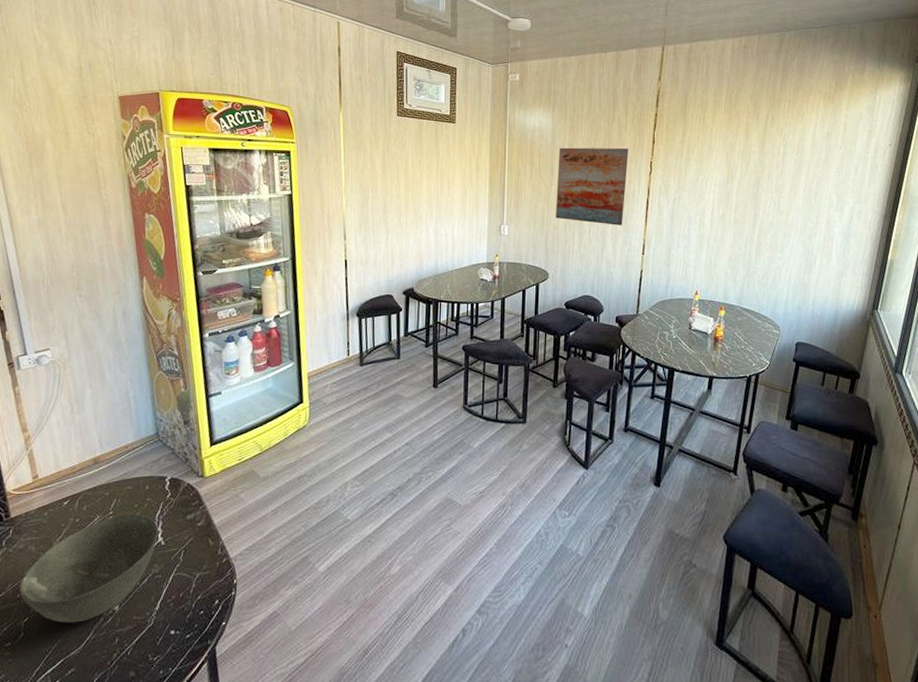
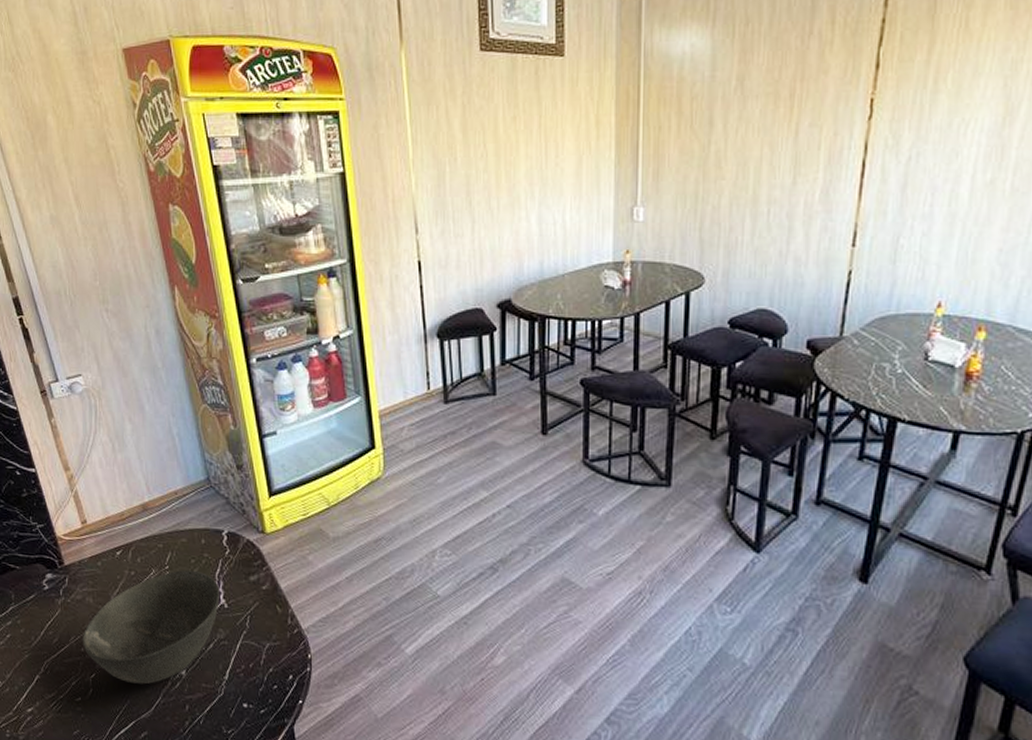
wall art: present [555,147,629,226] -> none [715,80,835,203]

